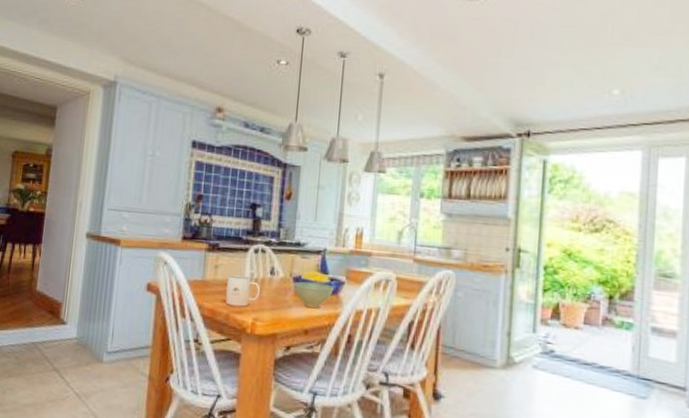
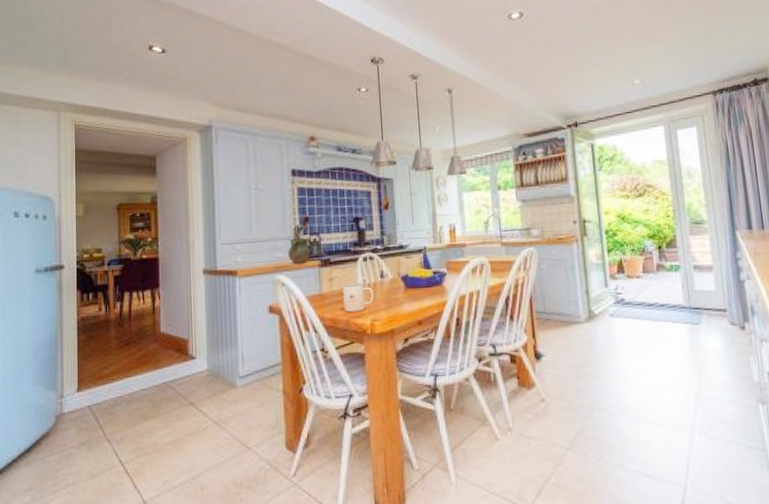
ceramic jug: none [175,215,199,245] -> present [288,237,310,265]
bowl: present [293,281,334,309] -> none [402,277,438,302]

